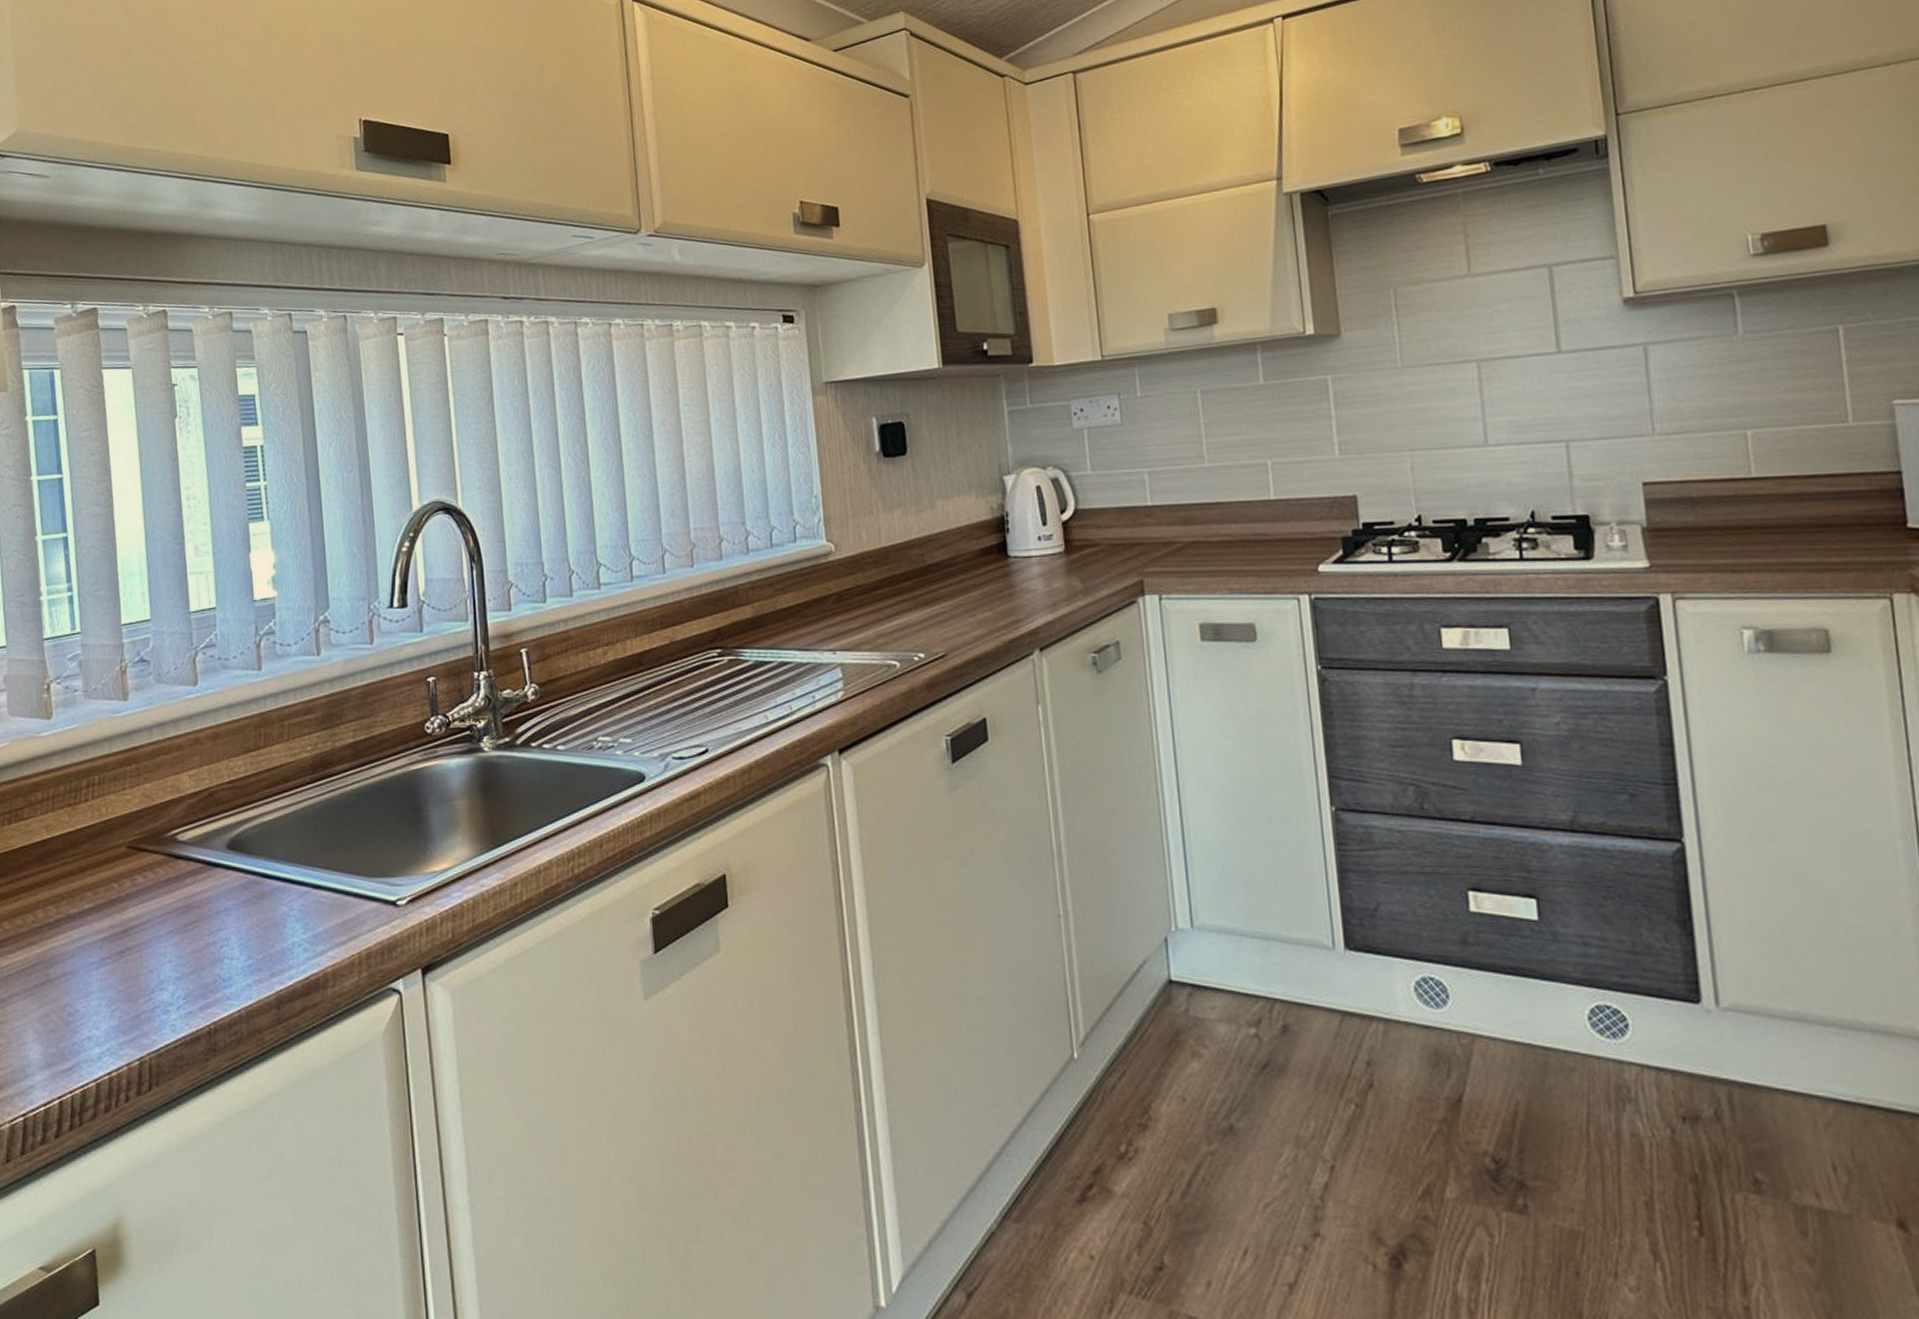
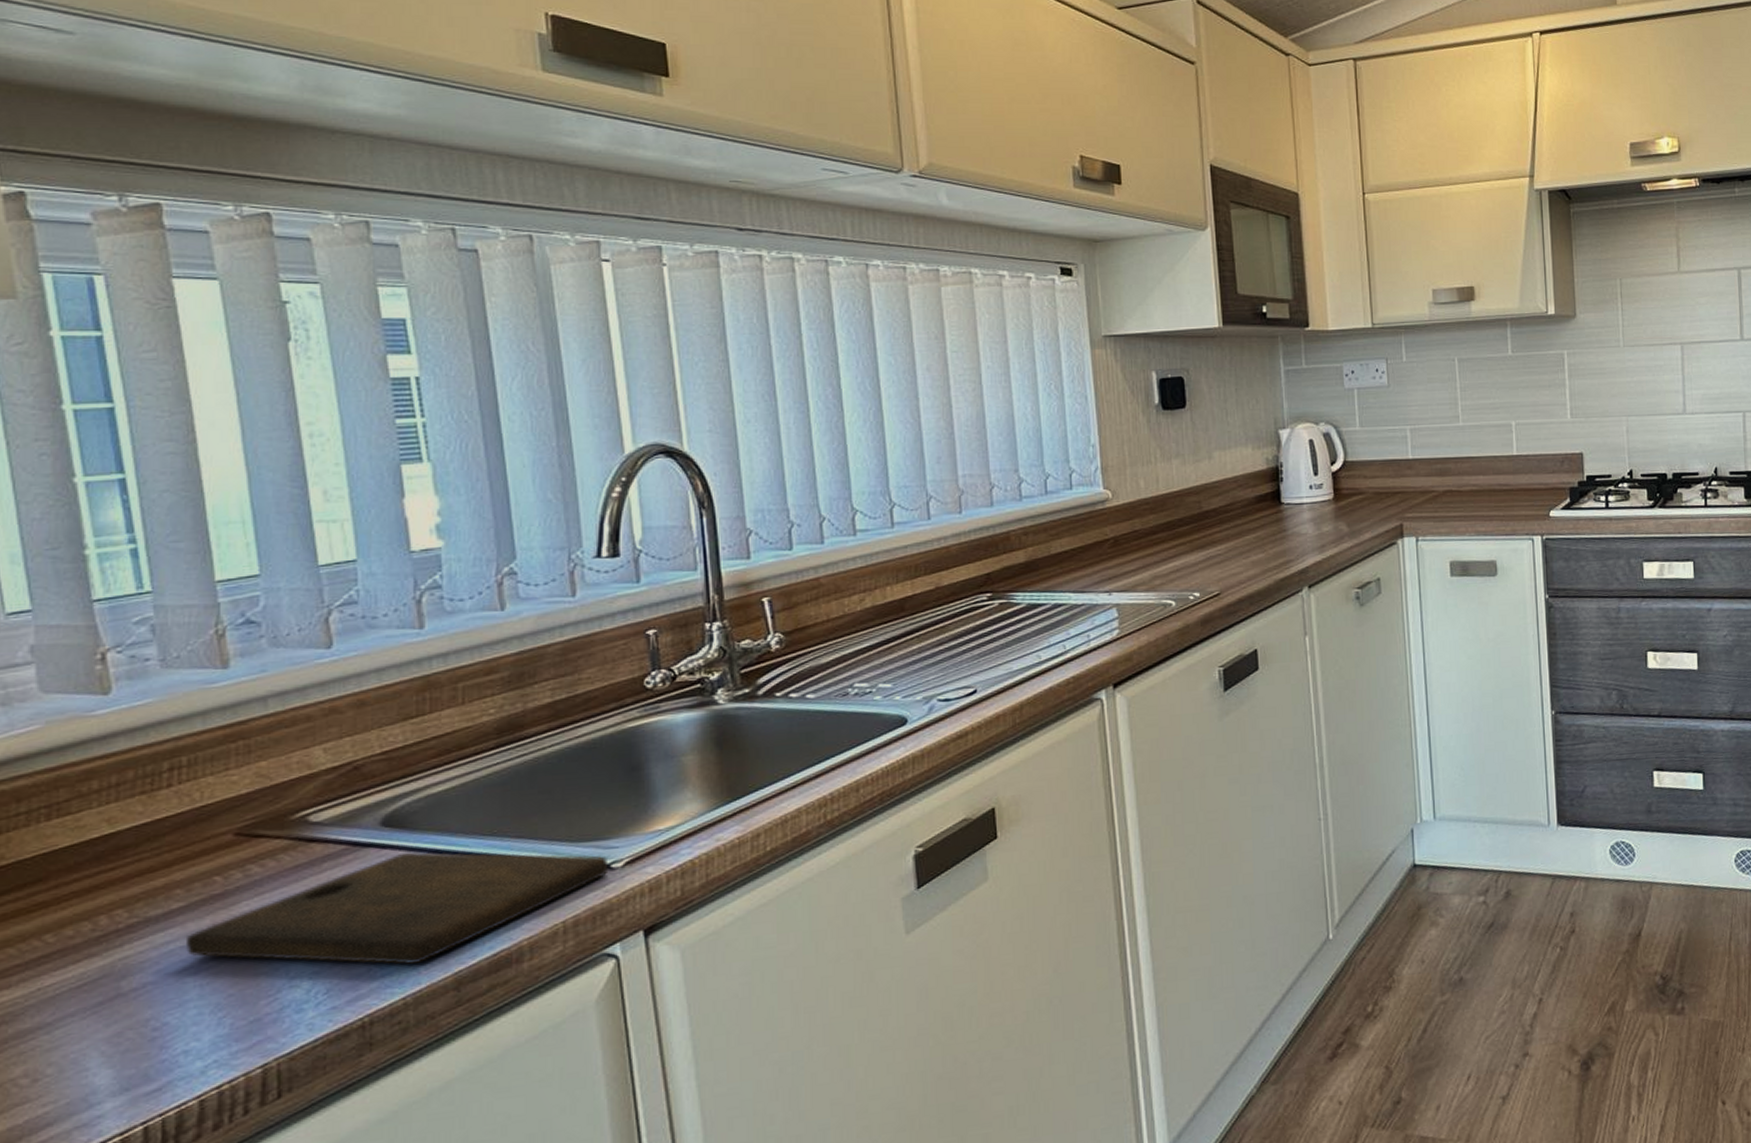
cutting board: none [92,874,395,979] -> present [185,851,609,964]

